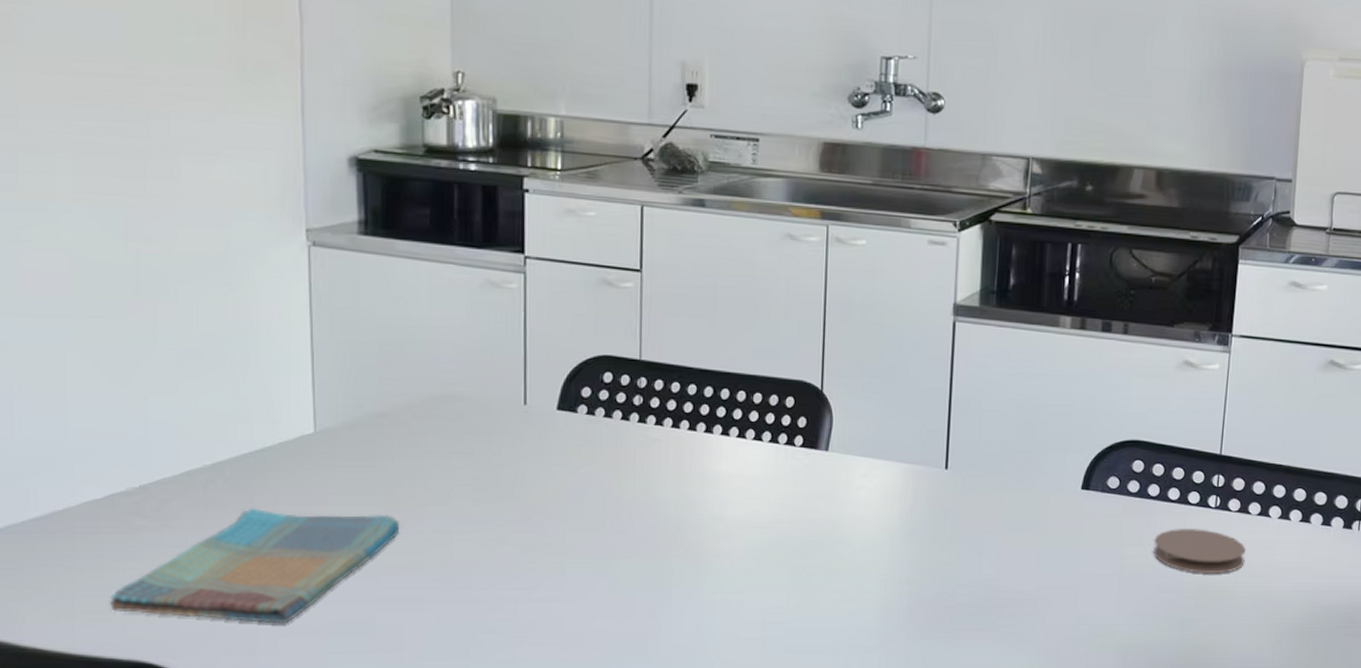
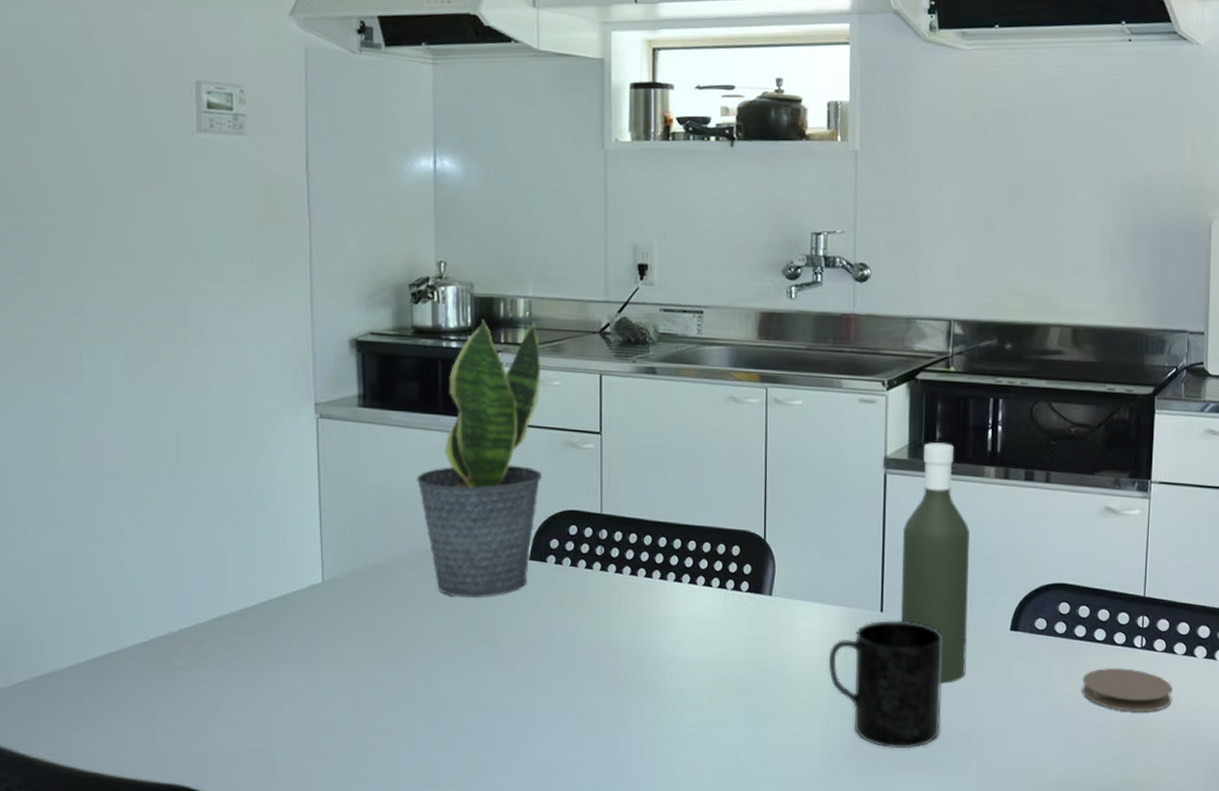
dish towel: present [110,508,399,624] -> none [154,649,394,753]
potted plant: none [426,139,574,452] -> present [416,319,543,599]
mug: none [887,478,1010,614] -> present [828,620,942,749]
bottle: none [965,289,1042,545] -> present [899,443,969,684]

